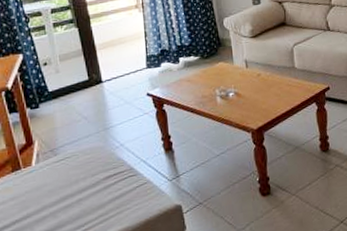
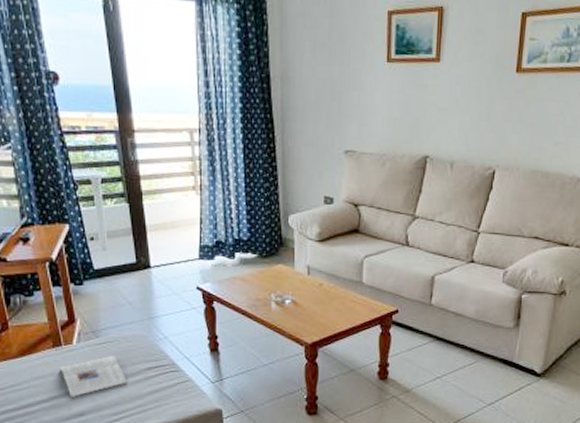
magazine: none [19,170,89,220] -> present [59,355,128,398]

